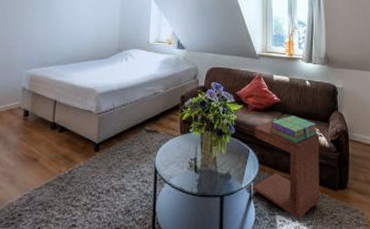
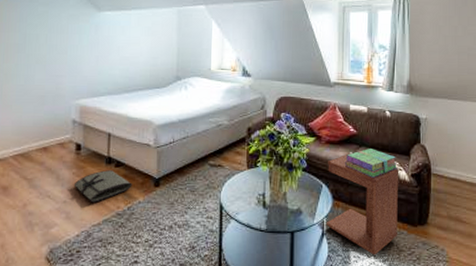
tool roll: none [19,135,74,167] -> present [73,170,132,203]

